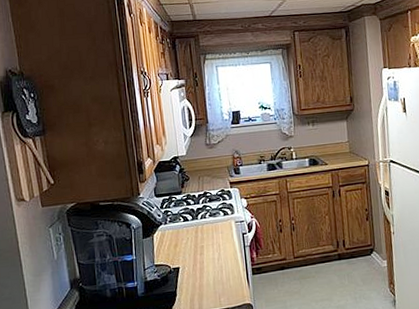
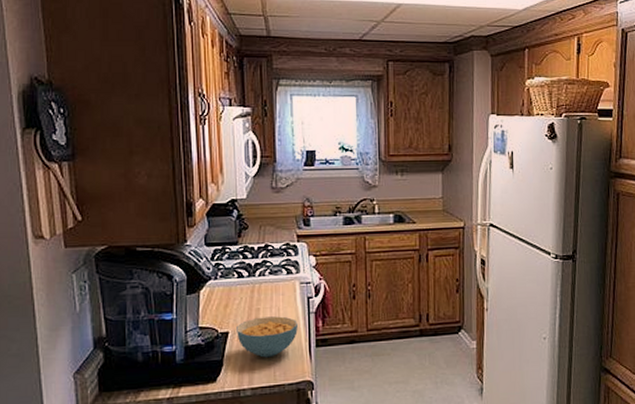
cereal bowl: none [185,251,236,287] -> present [236,316,298,358]

